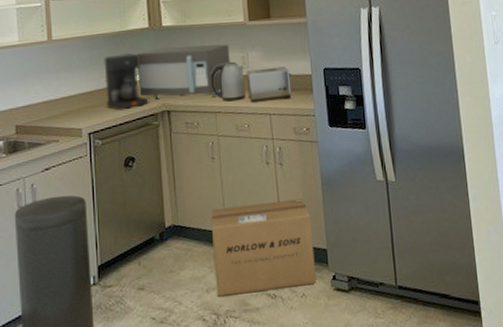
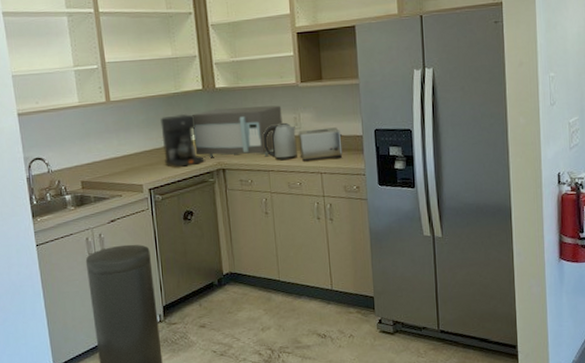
box: present [211,198,317,297] -> none [265,251,364,335]

